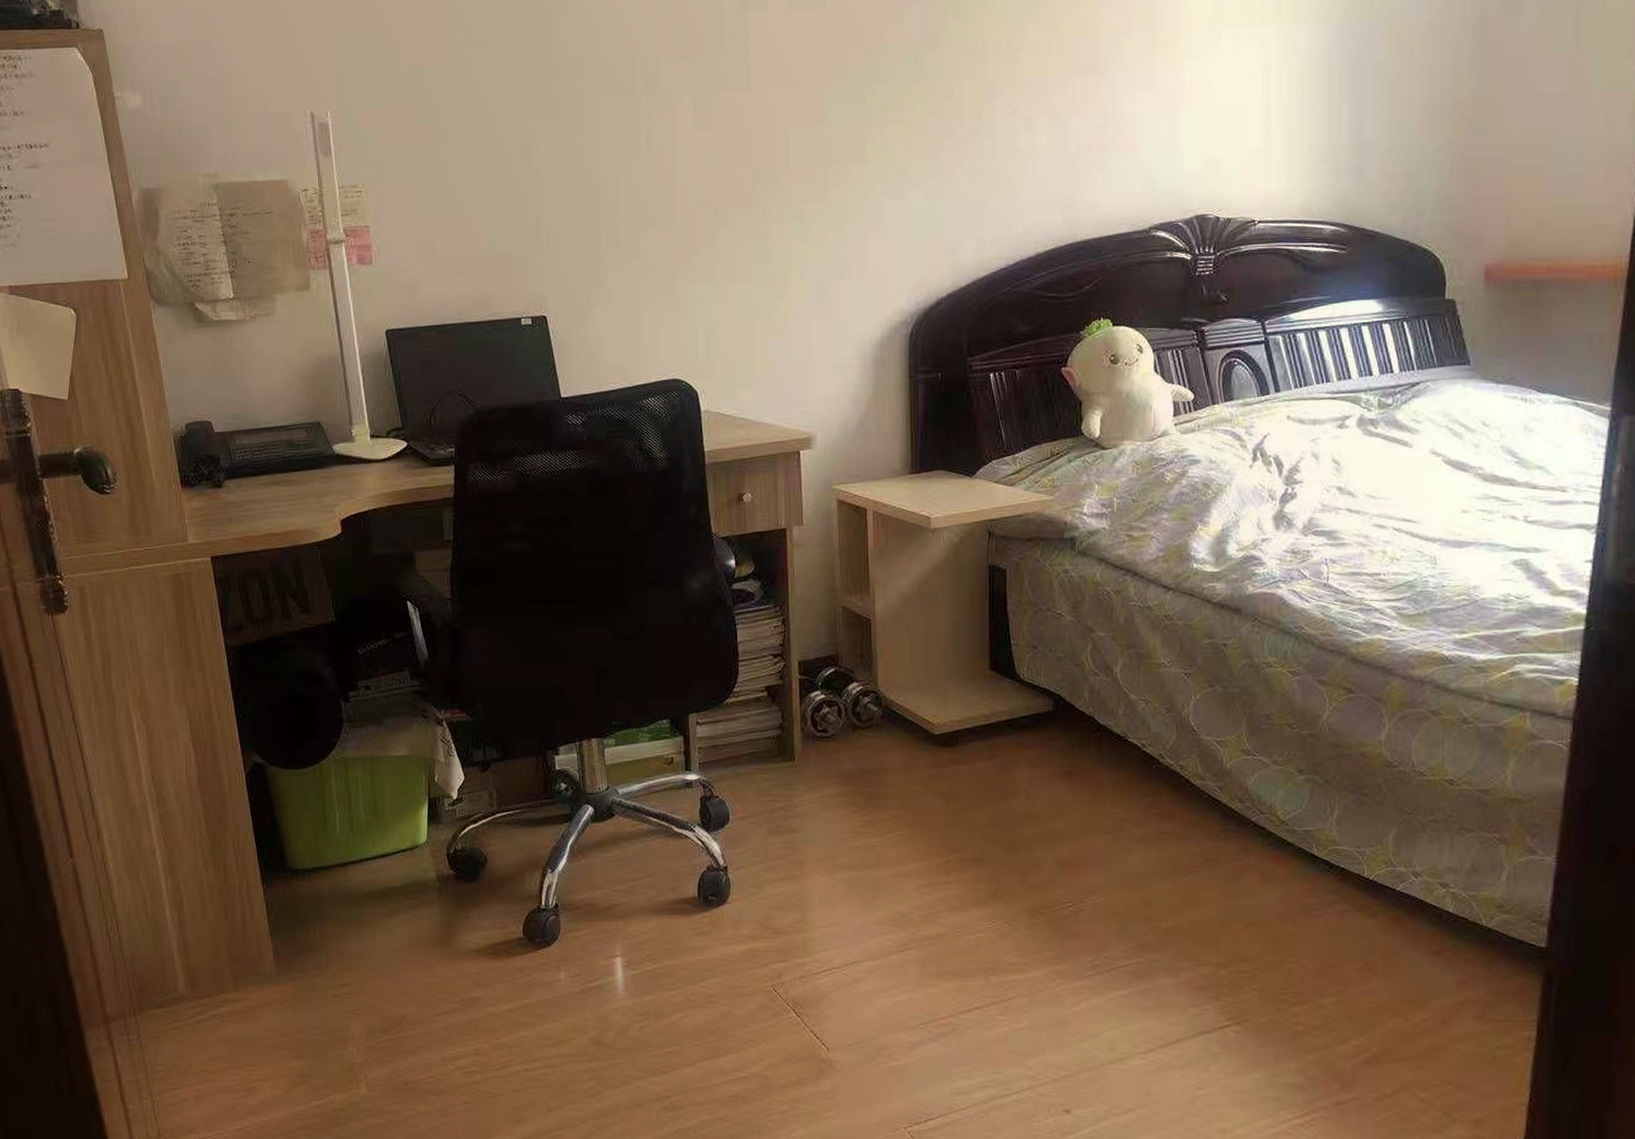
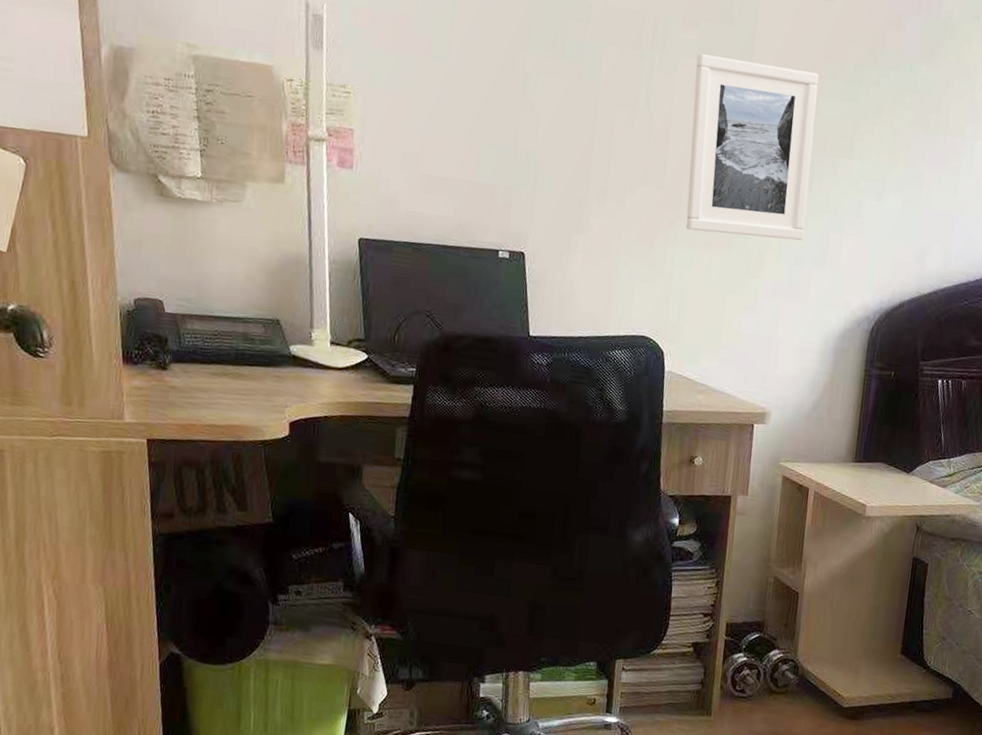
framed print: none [693,82,827,265] -> present [686,54,819,240]

